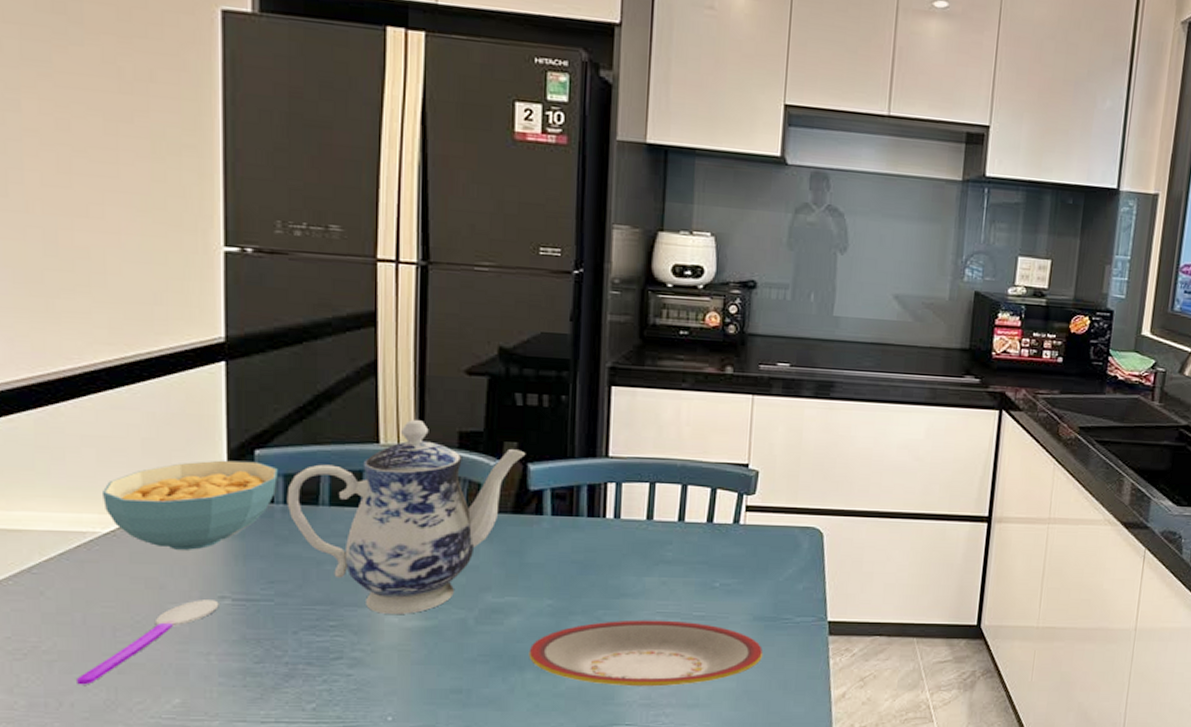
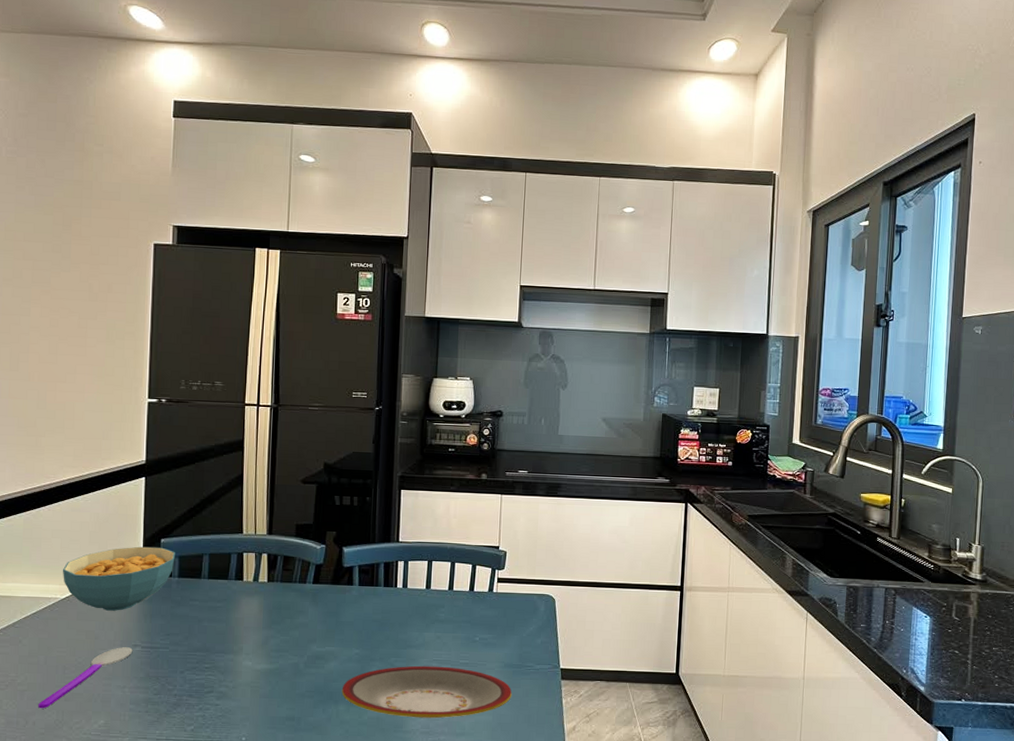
teapot: present [287,420,526,614] -> none [180,516,342,659]

